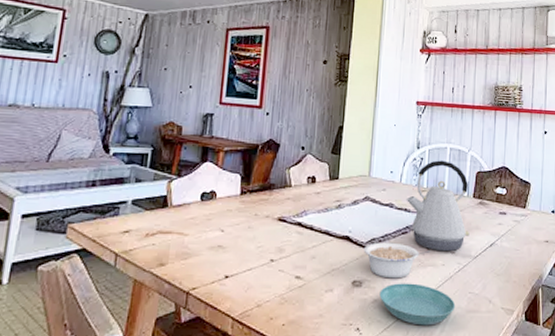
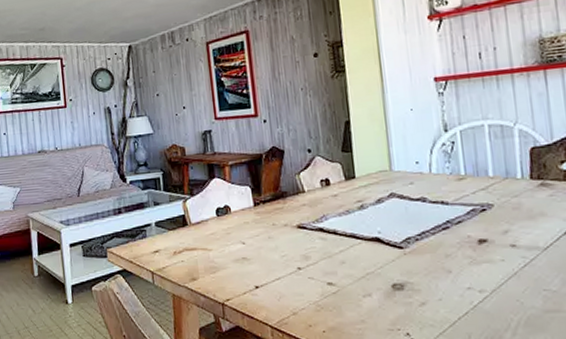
legume: present [363,242,430,279] -> none [398,240,482,280]
saucer: present [379,283,456,326] -> none [426,283,528,329]
kettle: present [406,160,470,252] -> none [440,140,533,246]

